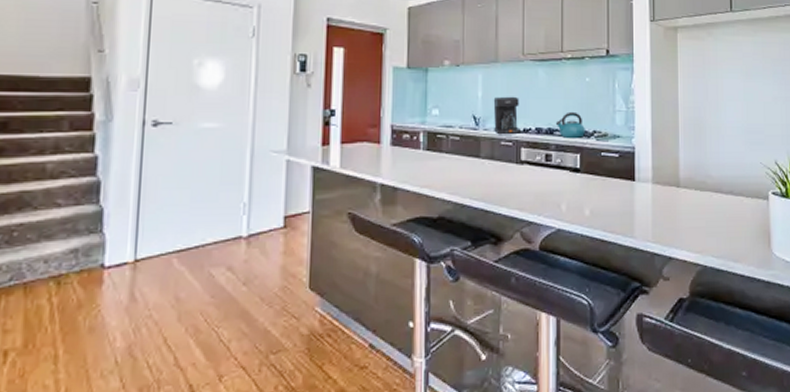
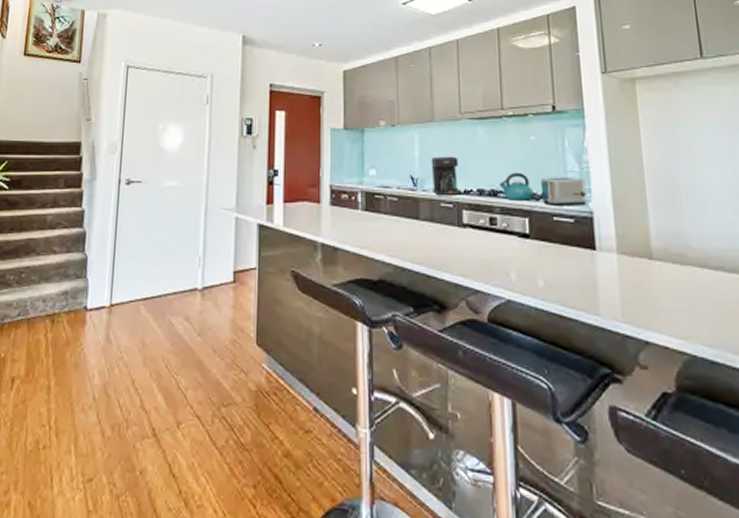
toaster: none [592,116,630,142] -> present [540,177,587,206]

